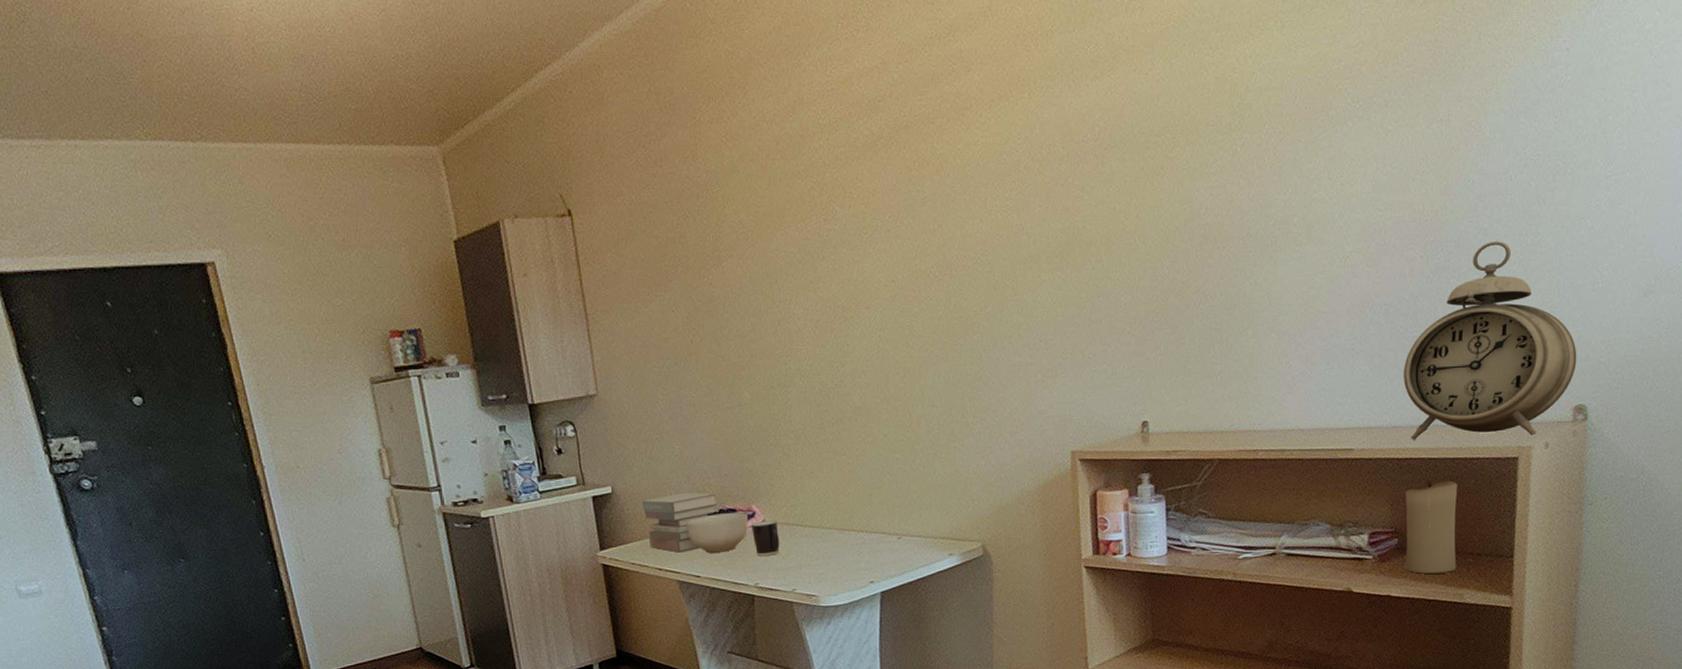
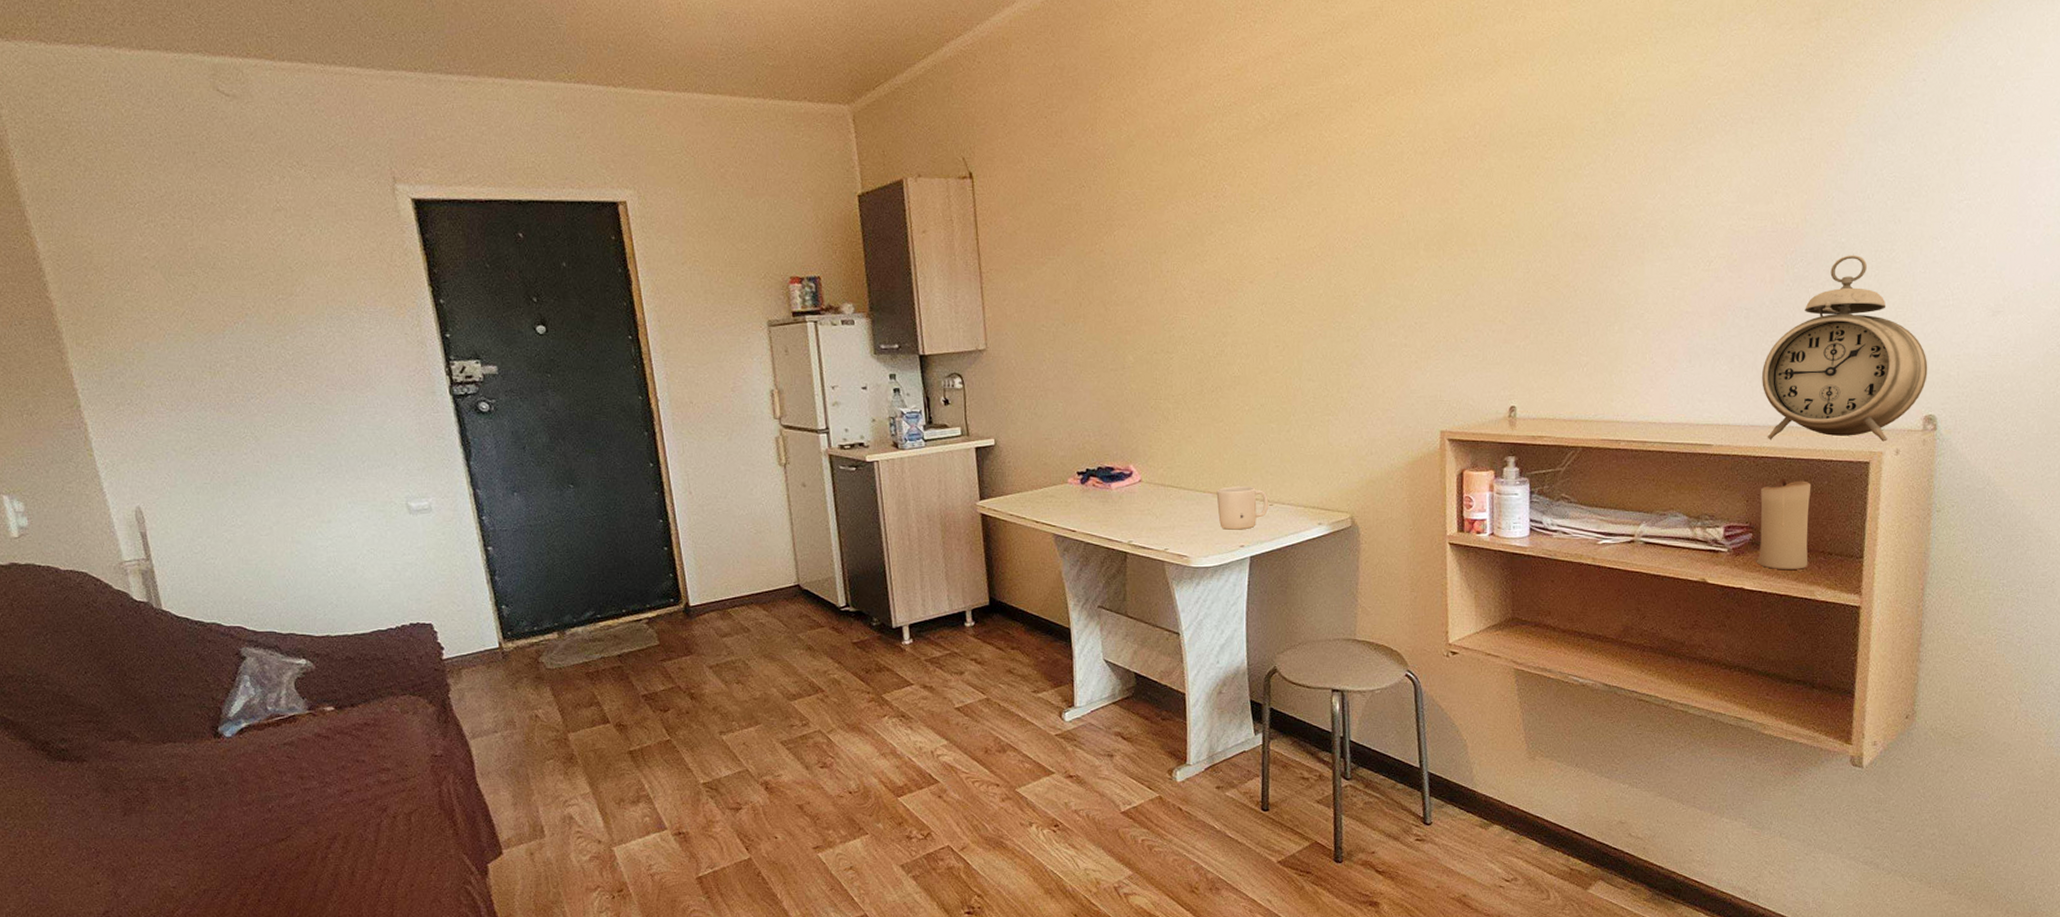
books: present [641,492,716,553] -> none [1023,449,1095,507]
bowl: present [685,512,748,553] -> none [1064,470,1125,509]
mug: present [750,521,779,556] -> none [1127,481,1155,515]
mug: none [843,519,897,566] -> present [1216,485,1268,530]

